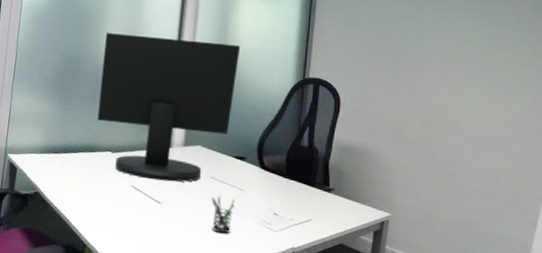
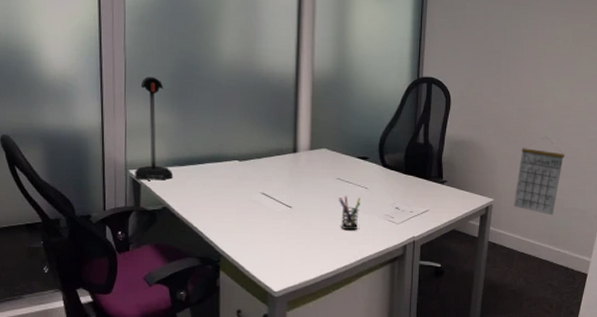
desk lamp: none [13,69,48,166] -> present [135,76,173,181]
monitor: present [97,33,241,182] -> none [221,35,359,186]
calendar: none [415,149,481,240] -> present [513,137,565,216]

